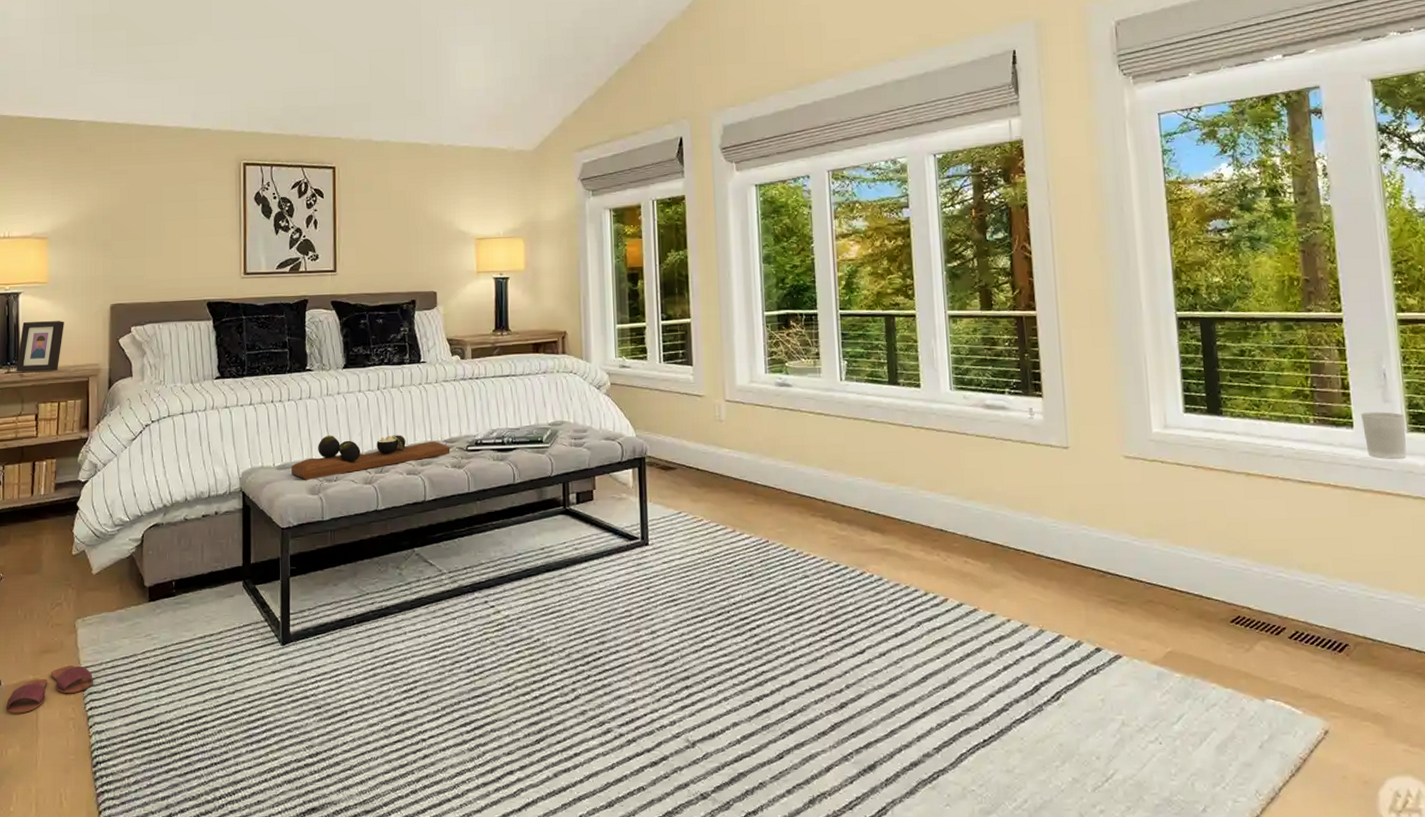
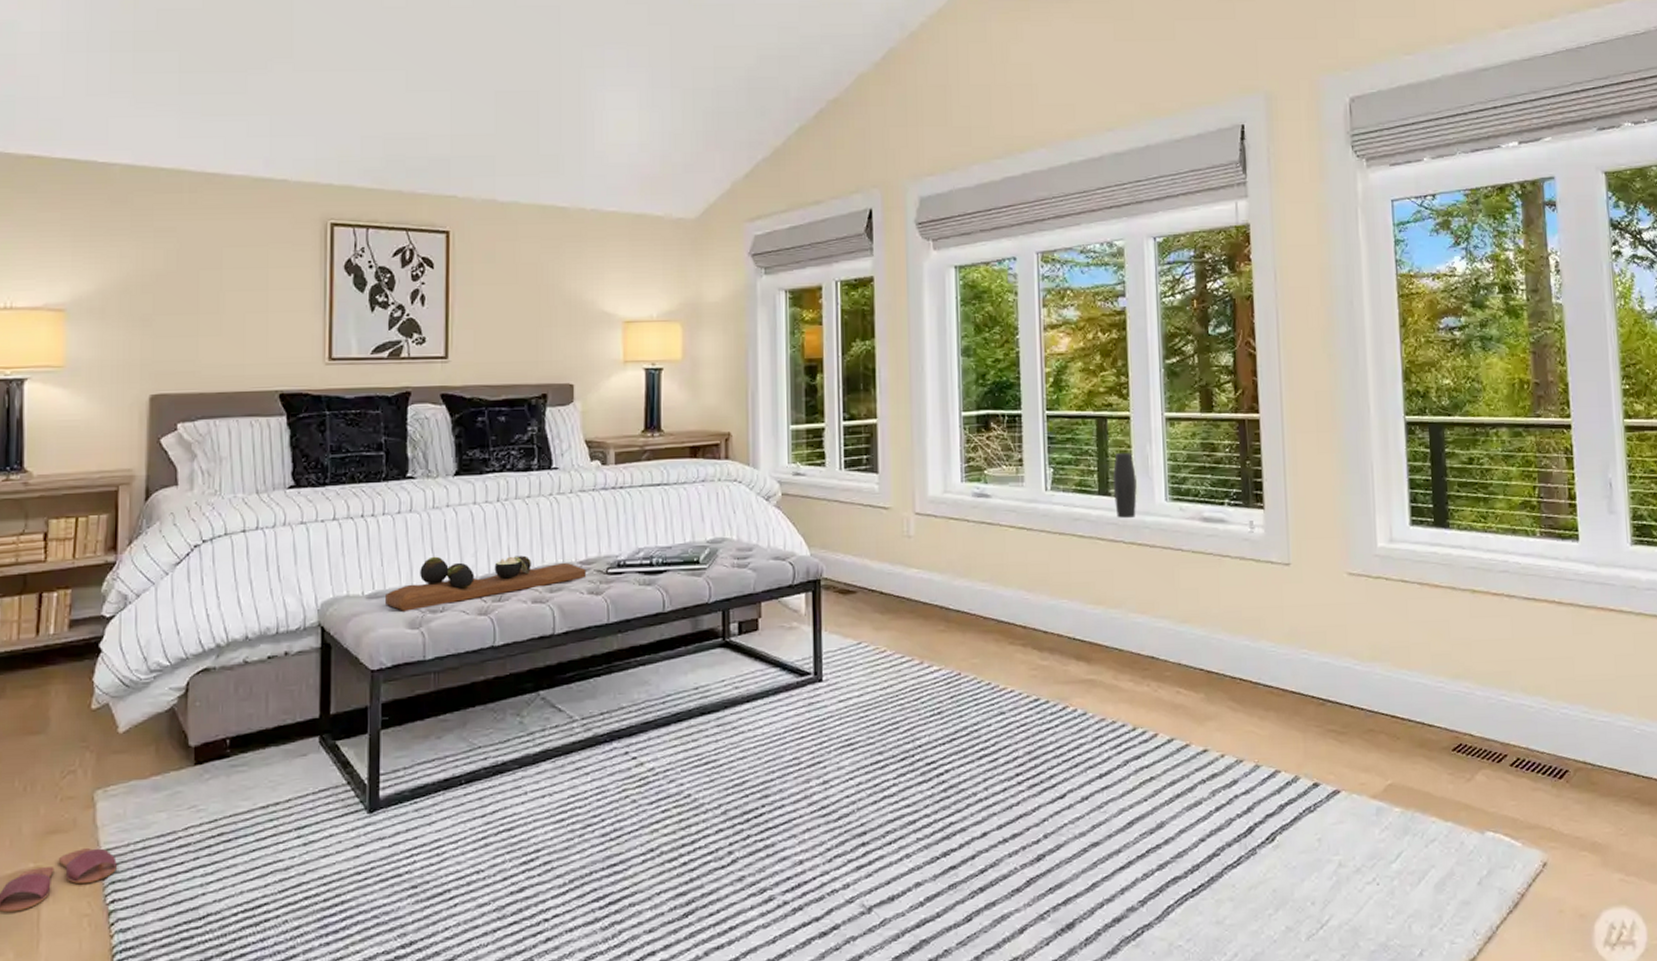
picture frame: present [16,321,64,372] -> none [18,415,86,480]
vase: none [901,347,924,406] -> present [1112,453,1137,519]
candle holder: present [1360,412,1407,460] -> none [1586,523,1630,575]

